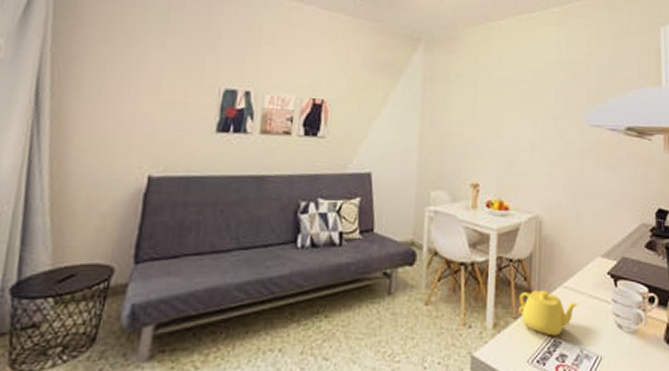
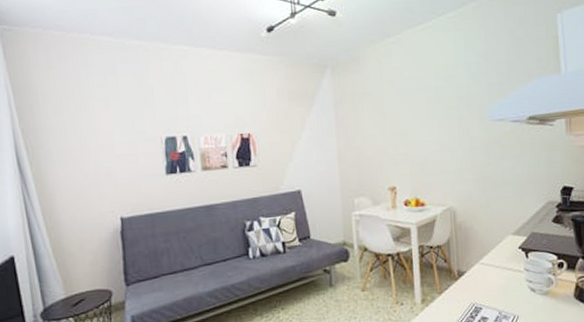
teapot: present [519,289,580,336] -> none [442,268,496,304]

